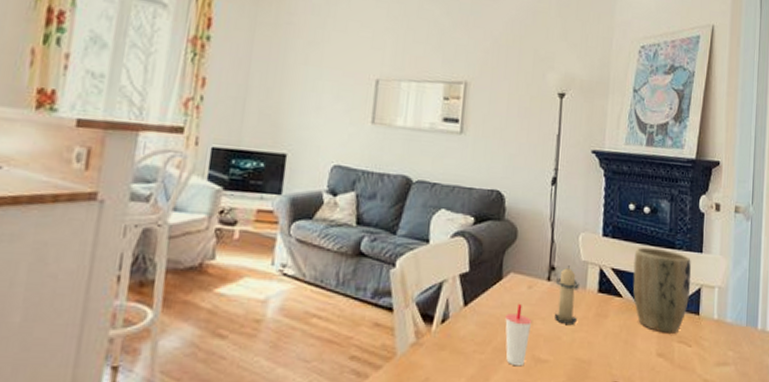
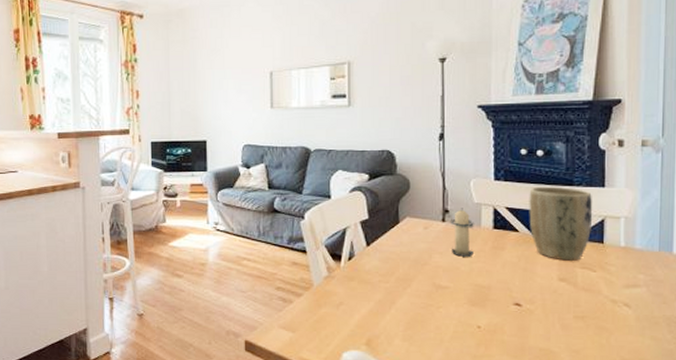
cup: present [505,303,532,367] -> none [405,241,430,292]

